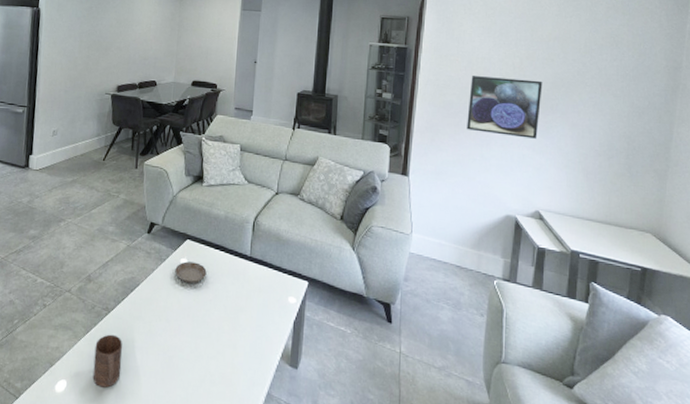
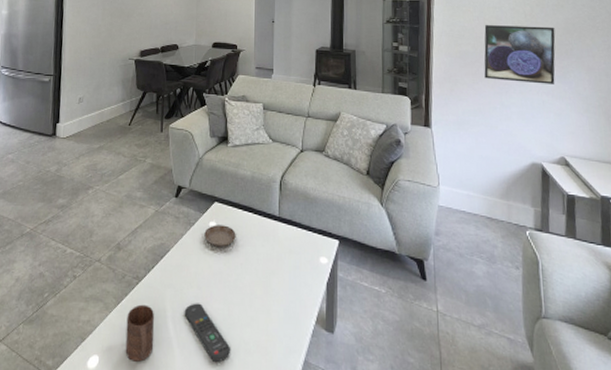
remote control: none [151,335,197,392] -> present [184,303,231,363]

